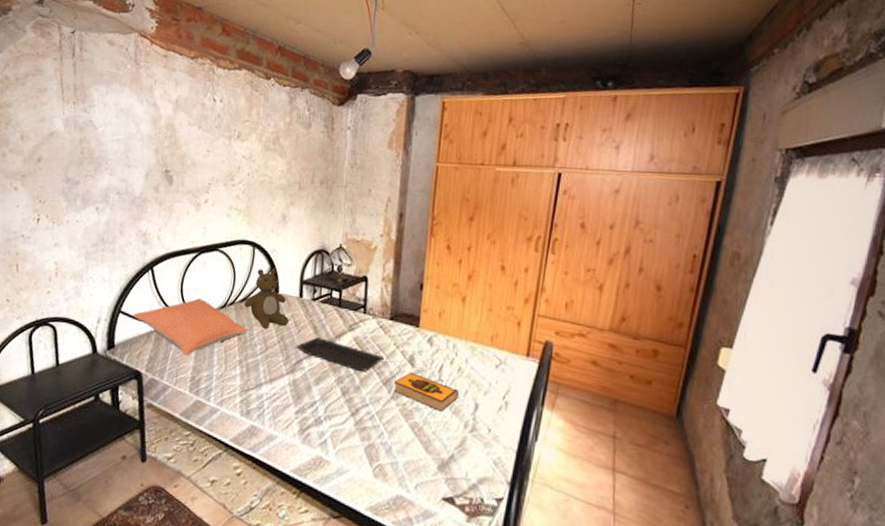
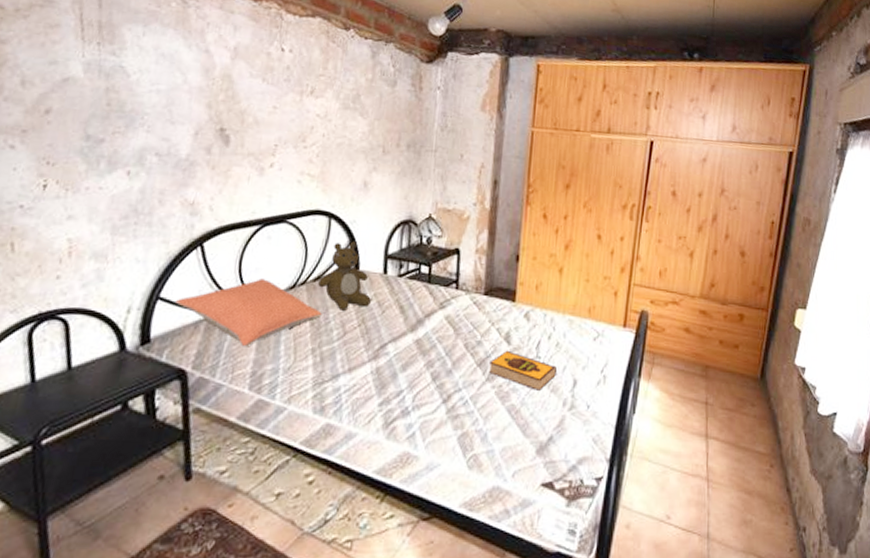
serving tray: present [296,337,385,372] -> none [379,318,479,354]

